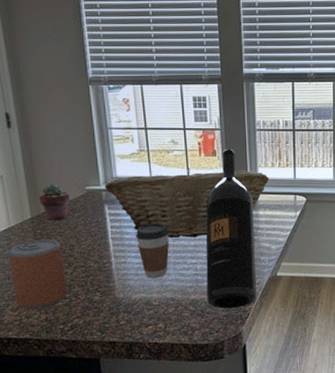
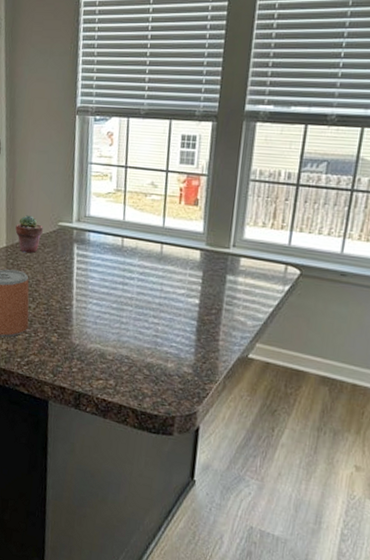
fruit basket: present [104,167,270,239] -> none [76,215,258,295]
coffee cup: present [136,223,169,278] -> none [100,271,134,332]
wine bottle: present [206,149,257,309] -> none [163,199,234,384]

